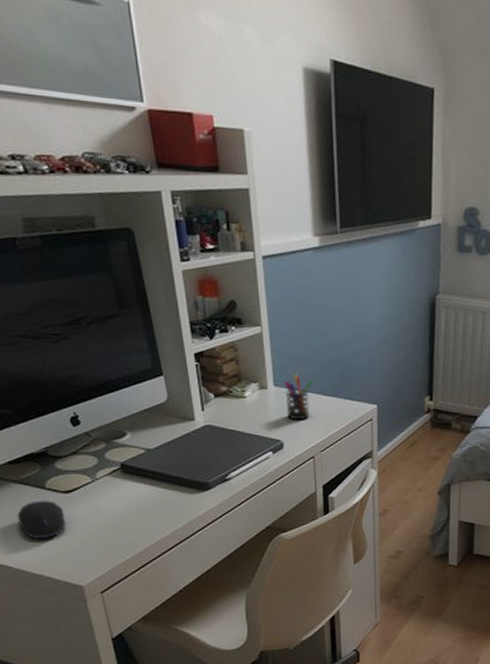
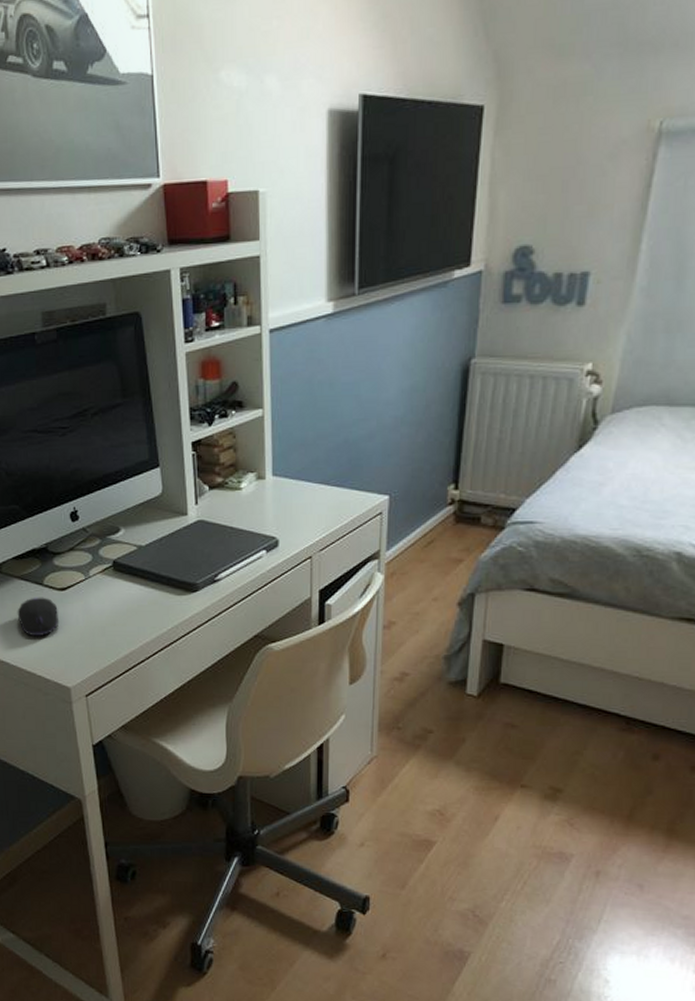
pen holder: present [284,374,313,420] -> none [284,462,316,515]

